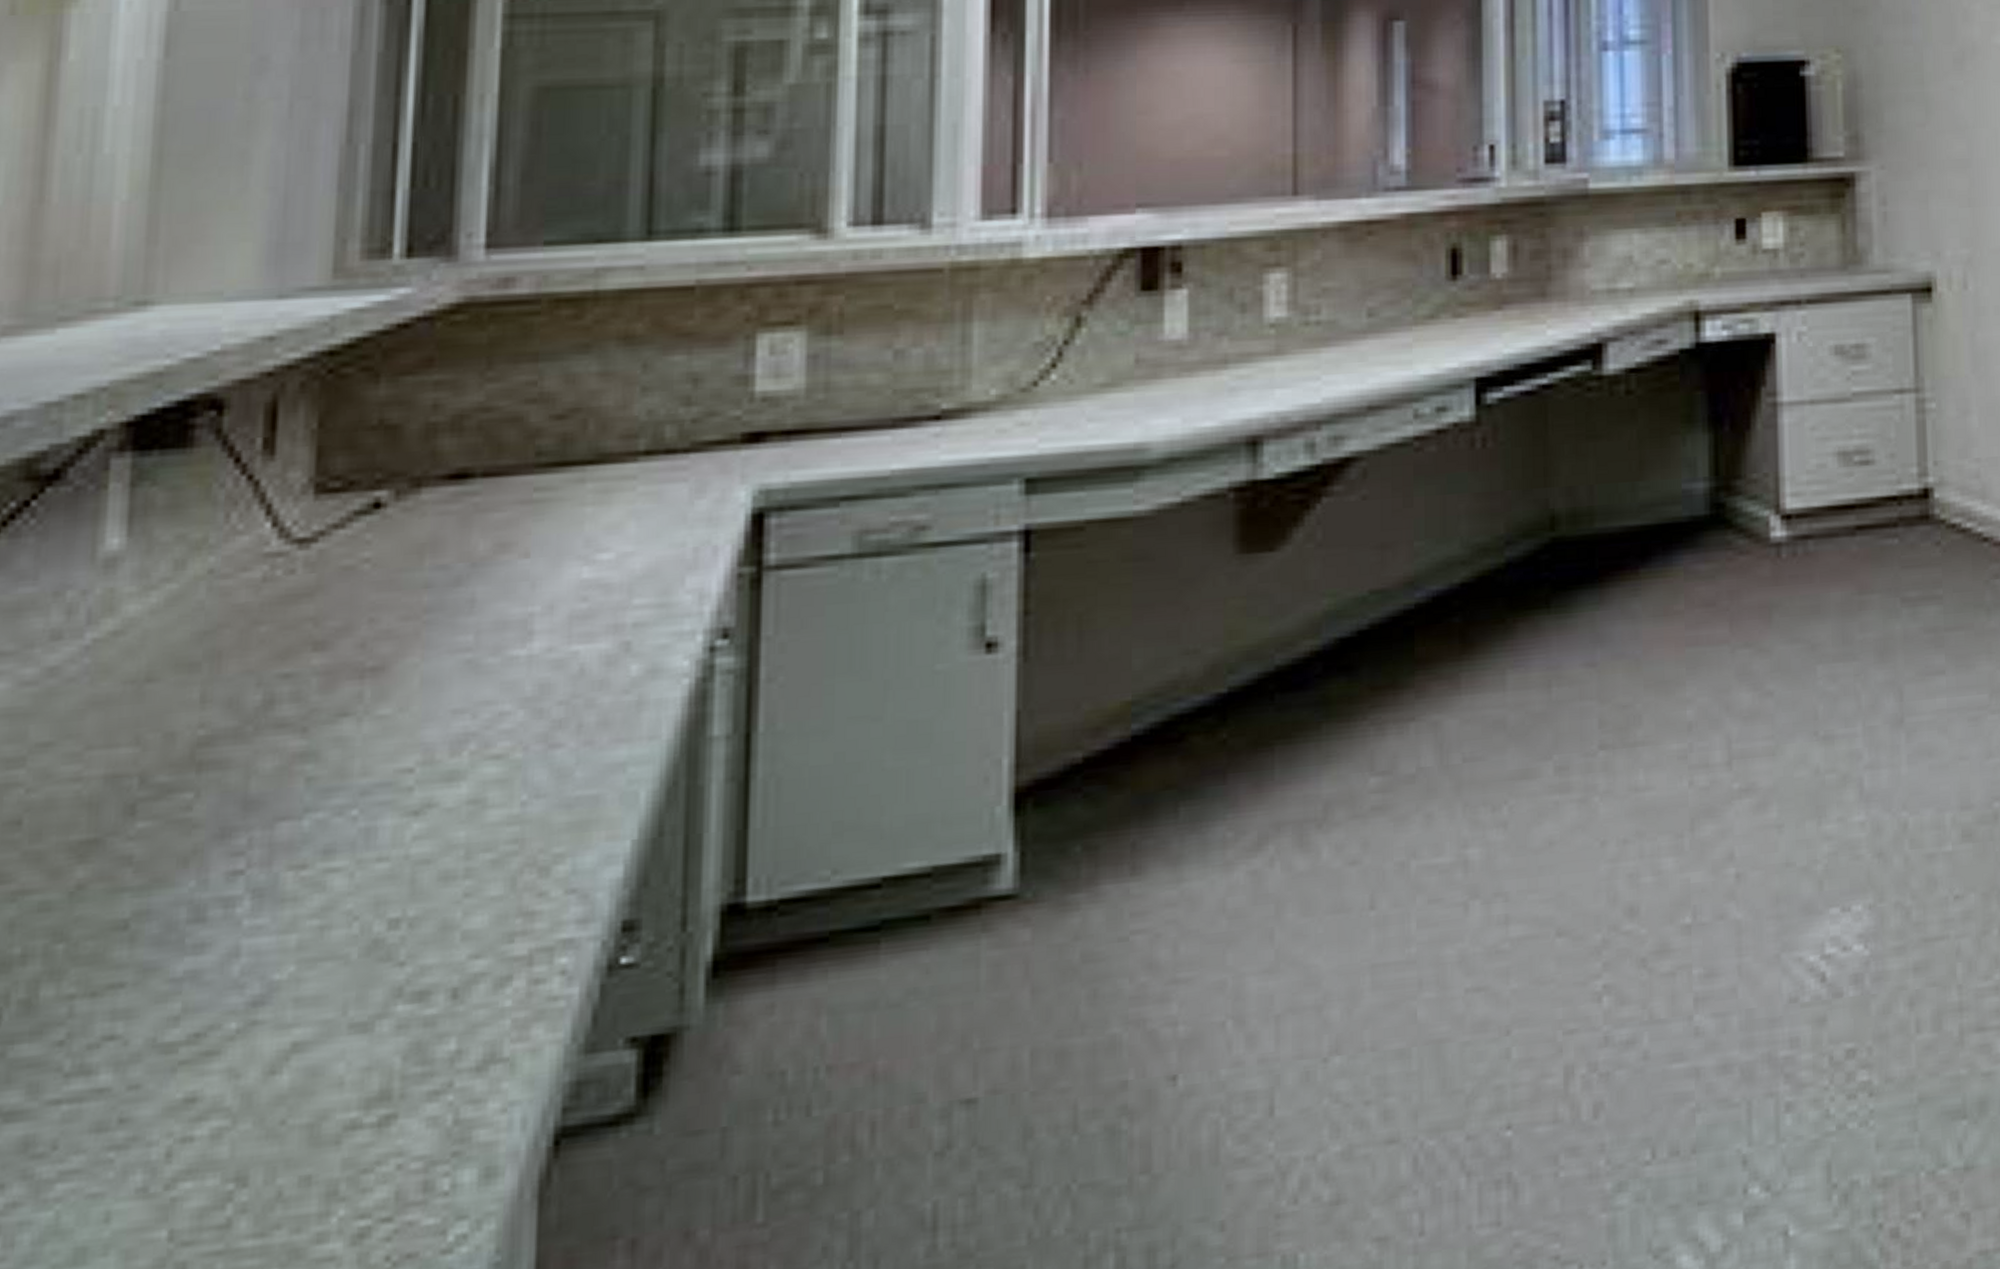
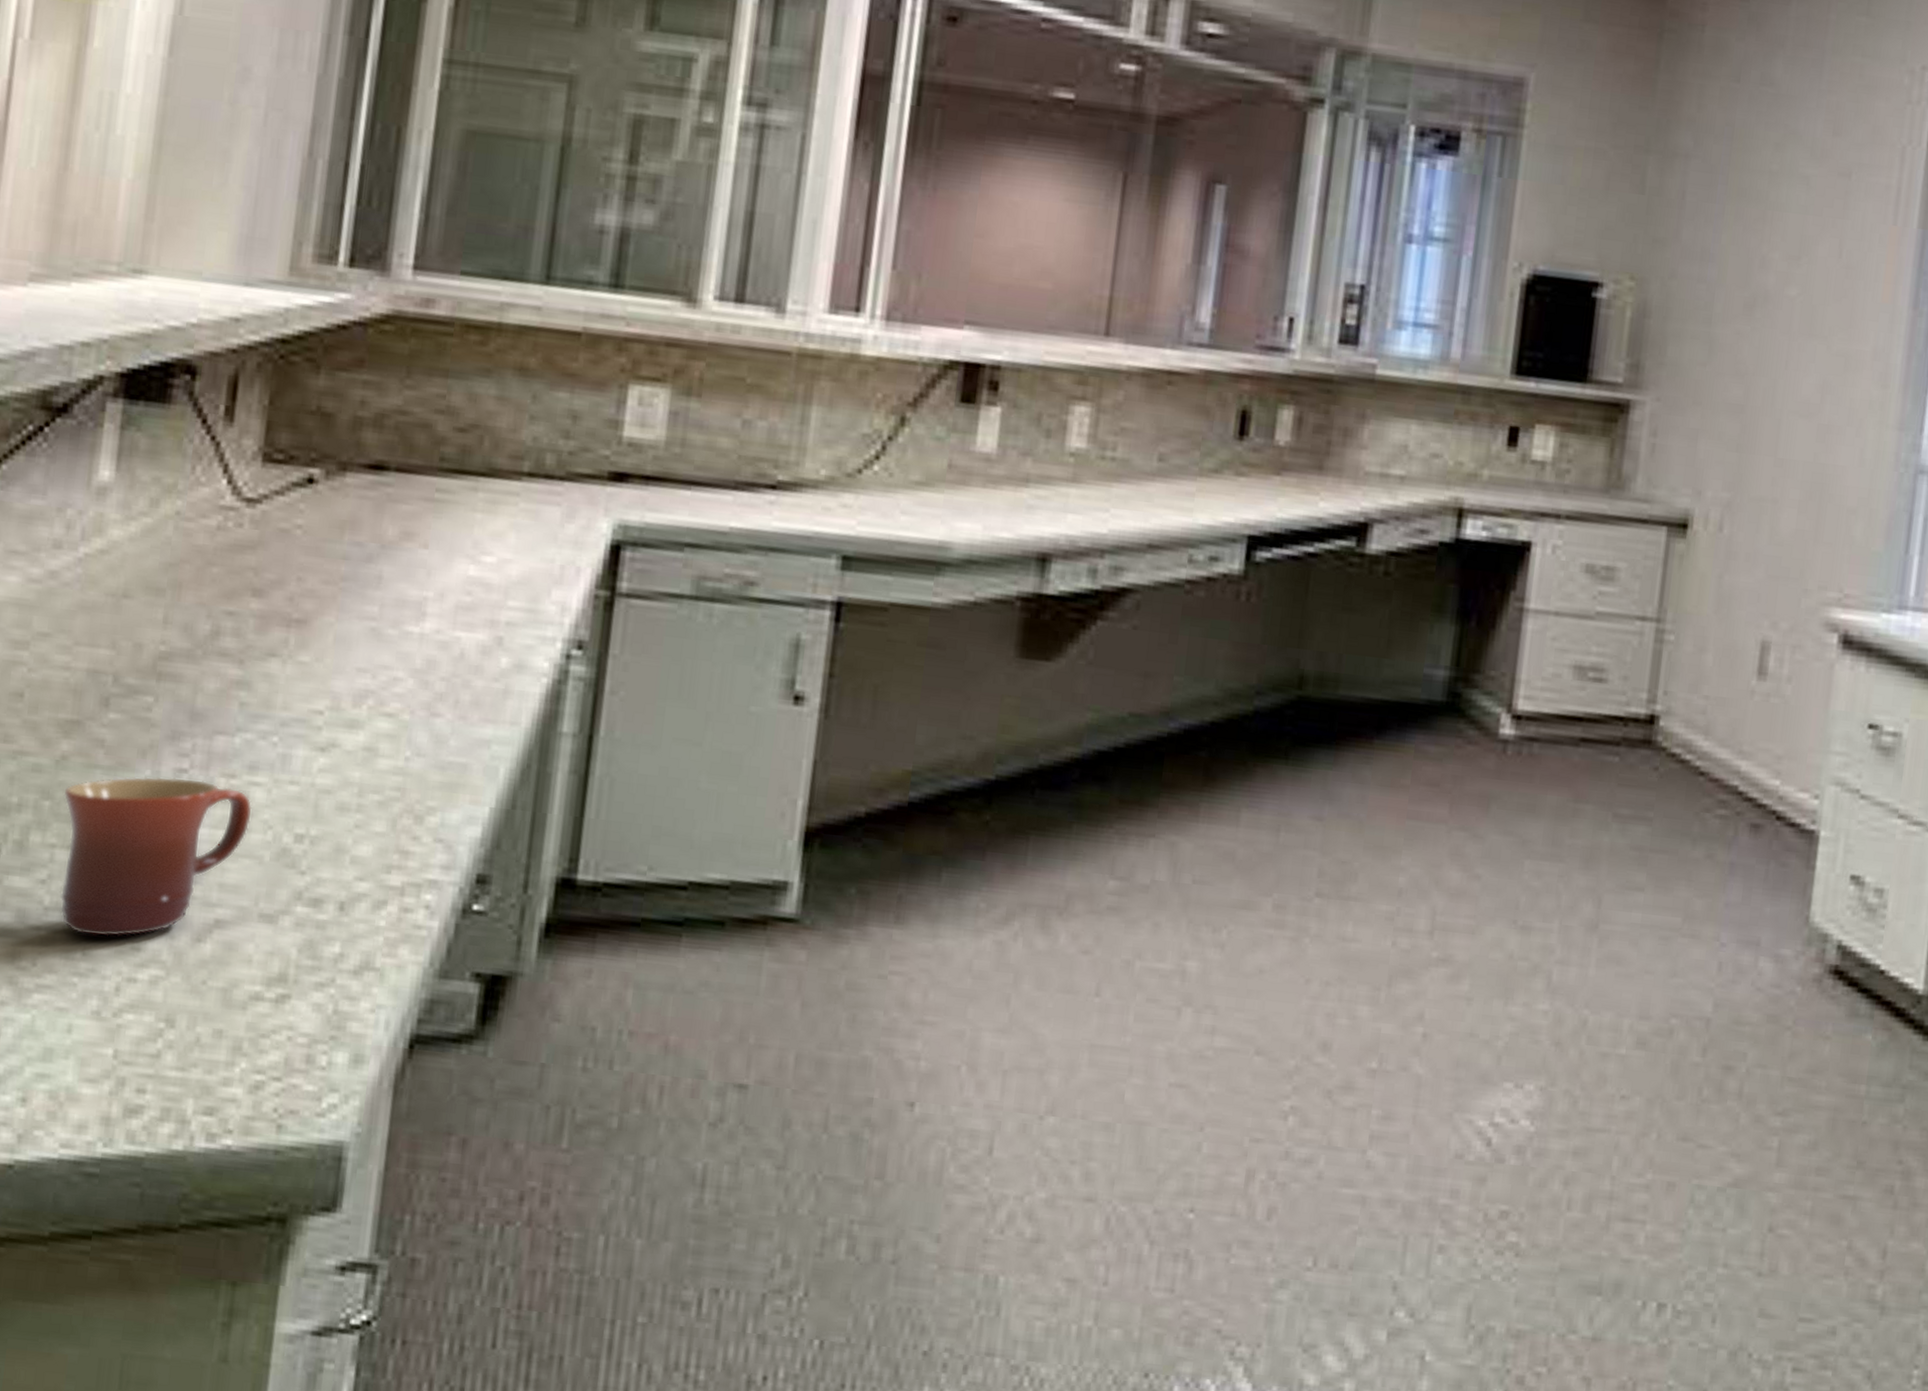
mug: none [82,879,331,1097] -> present [59,777,252,937]

